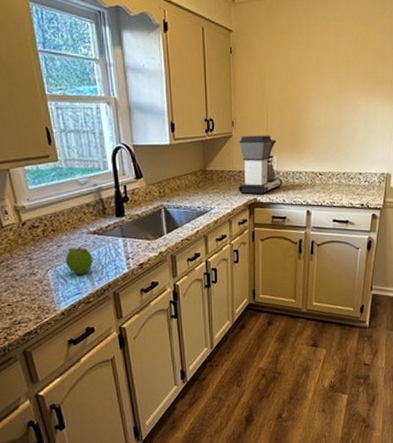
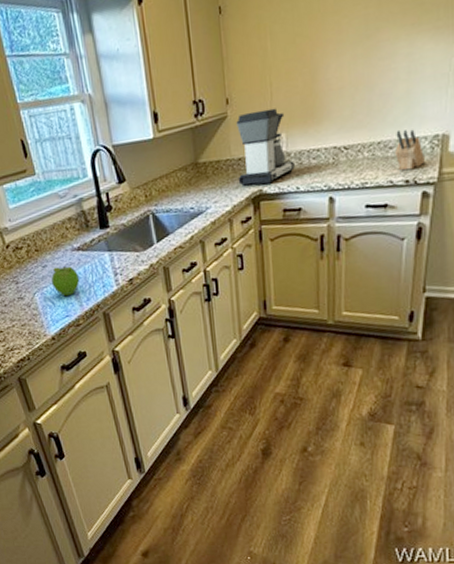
knife block: none [355,165,374,197] -> present [395,129,425,171]

